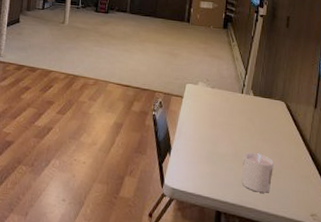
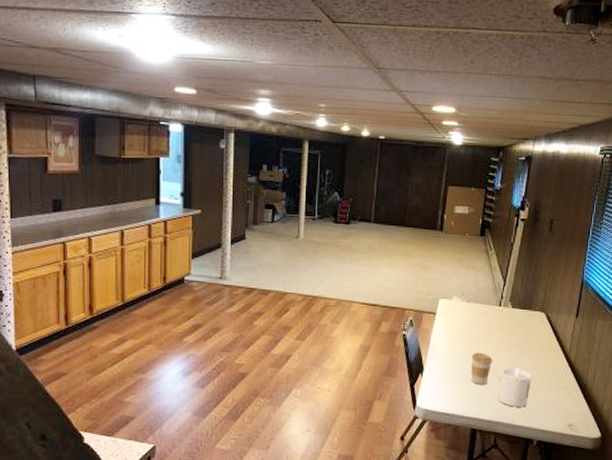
coffee cup: none [215,136,237,168] -> present [470,352,493,385]

